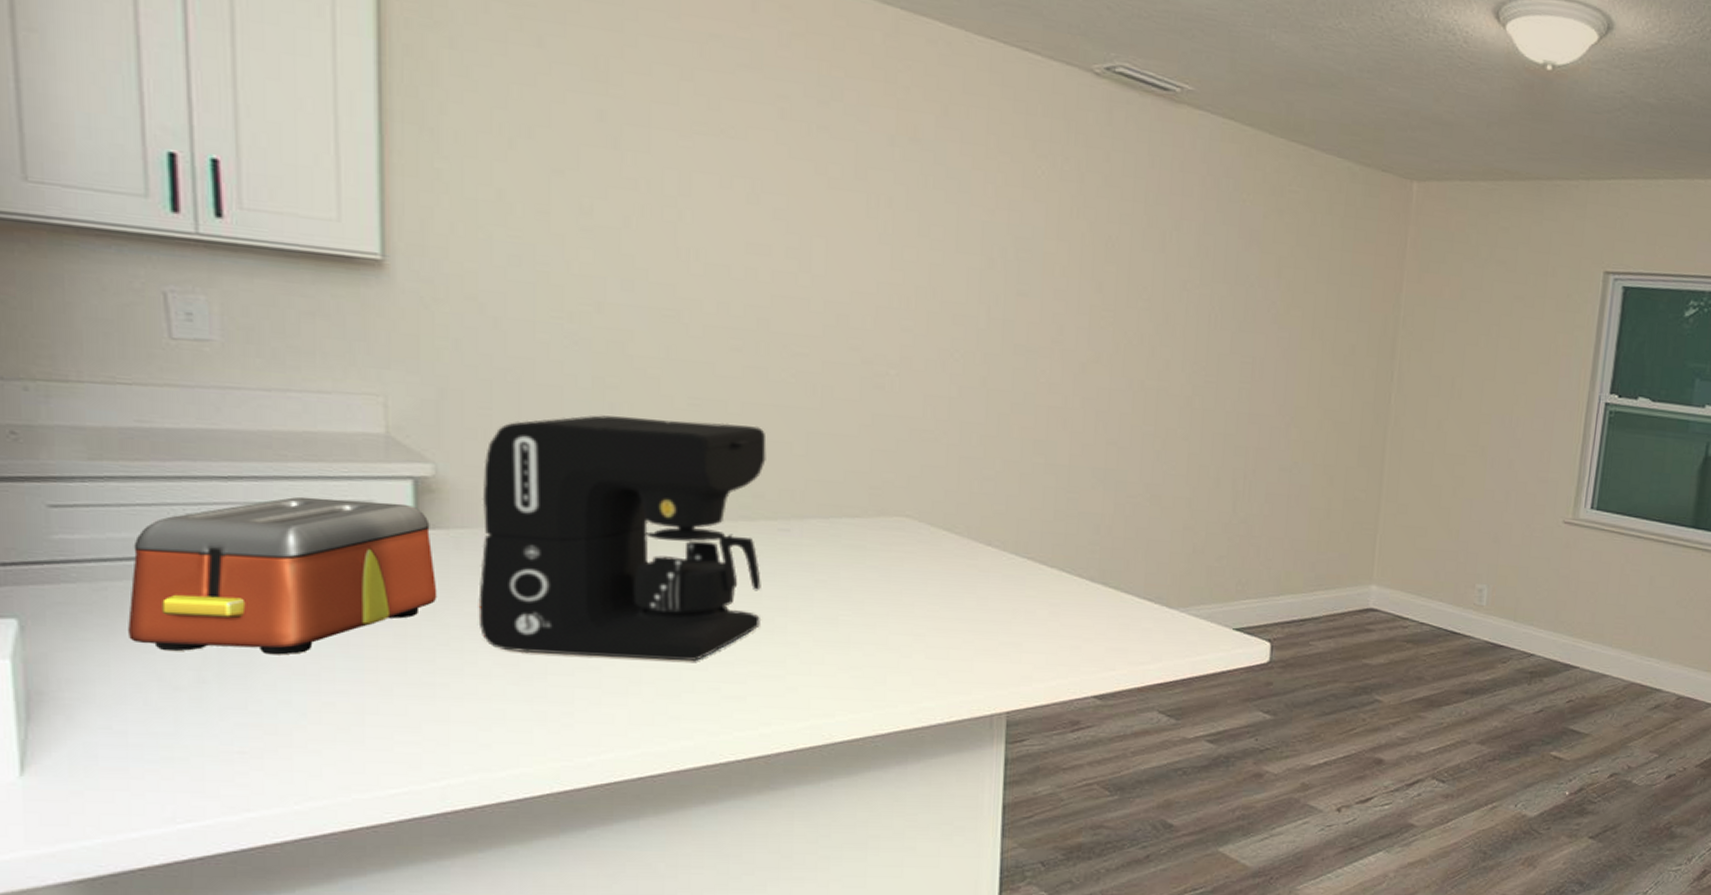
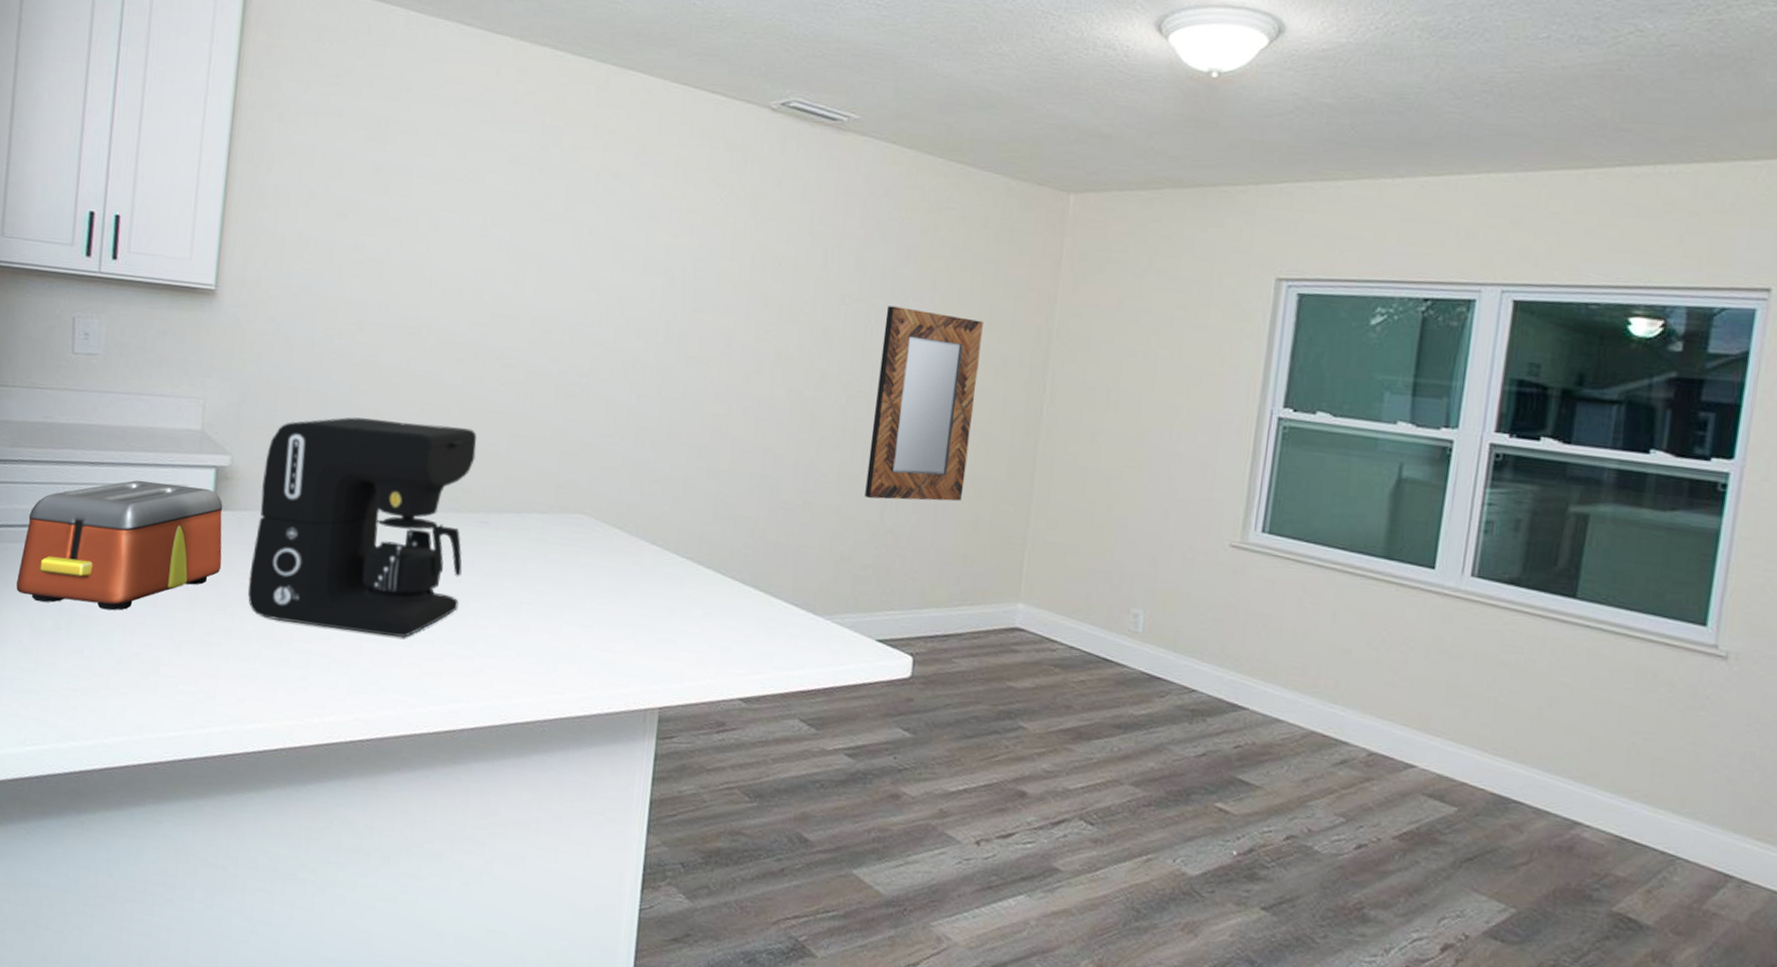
home mirror: none [1216,292,1331,490] -> present [865,306,983,501]

